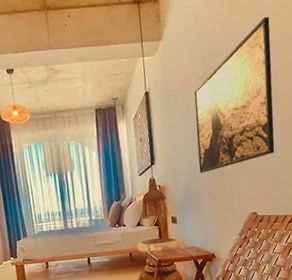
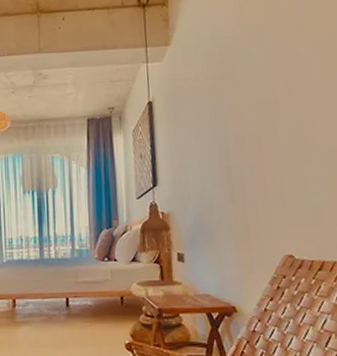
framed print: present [194,17,275,173] -> none [208,22,316,200]

